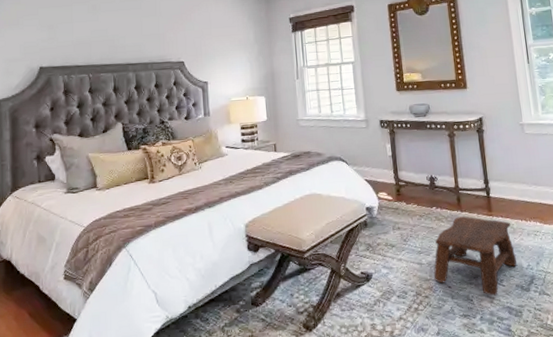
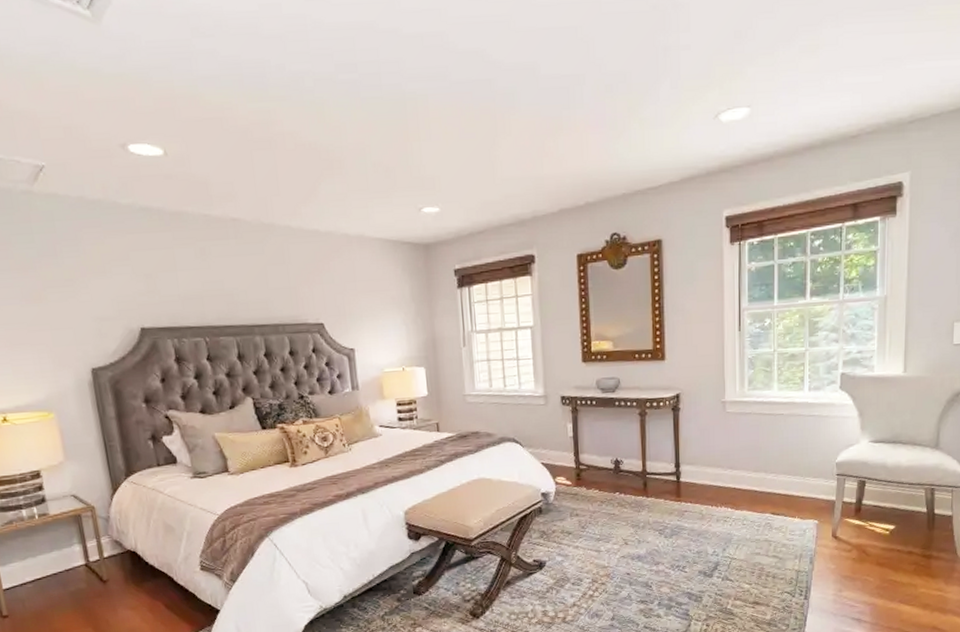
stool: present [434,216,517,296] -> none [613,502,703,582]

